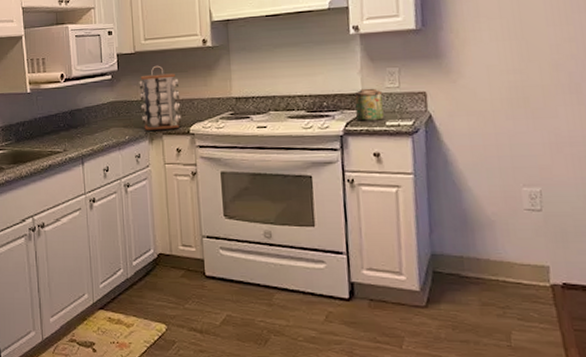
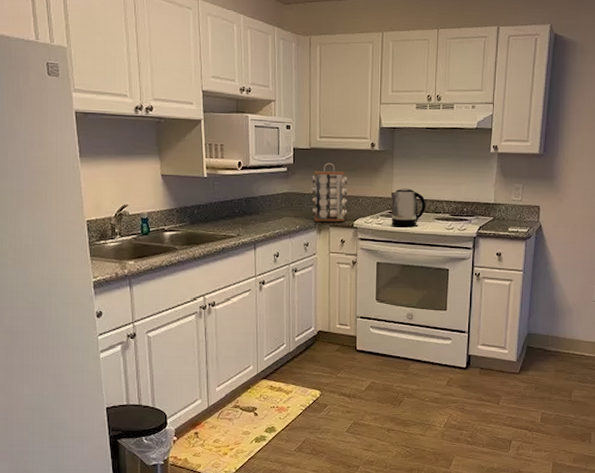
kettle: none [230,85,274,130] -> present [390,188,426,228]
canister: present [354,88,384,122] -> none [488,199,508,228]

